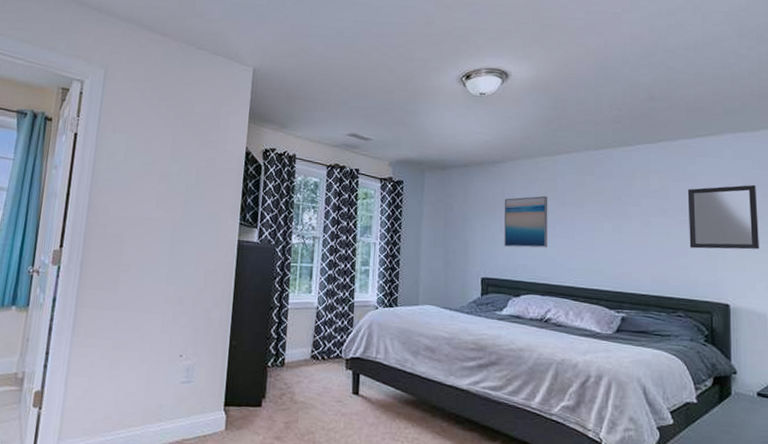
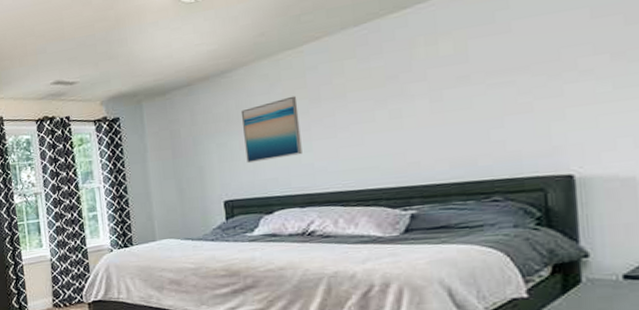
home mirror: present [687,184,759,250] -> none [498,12,621,116]

